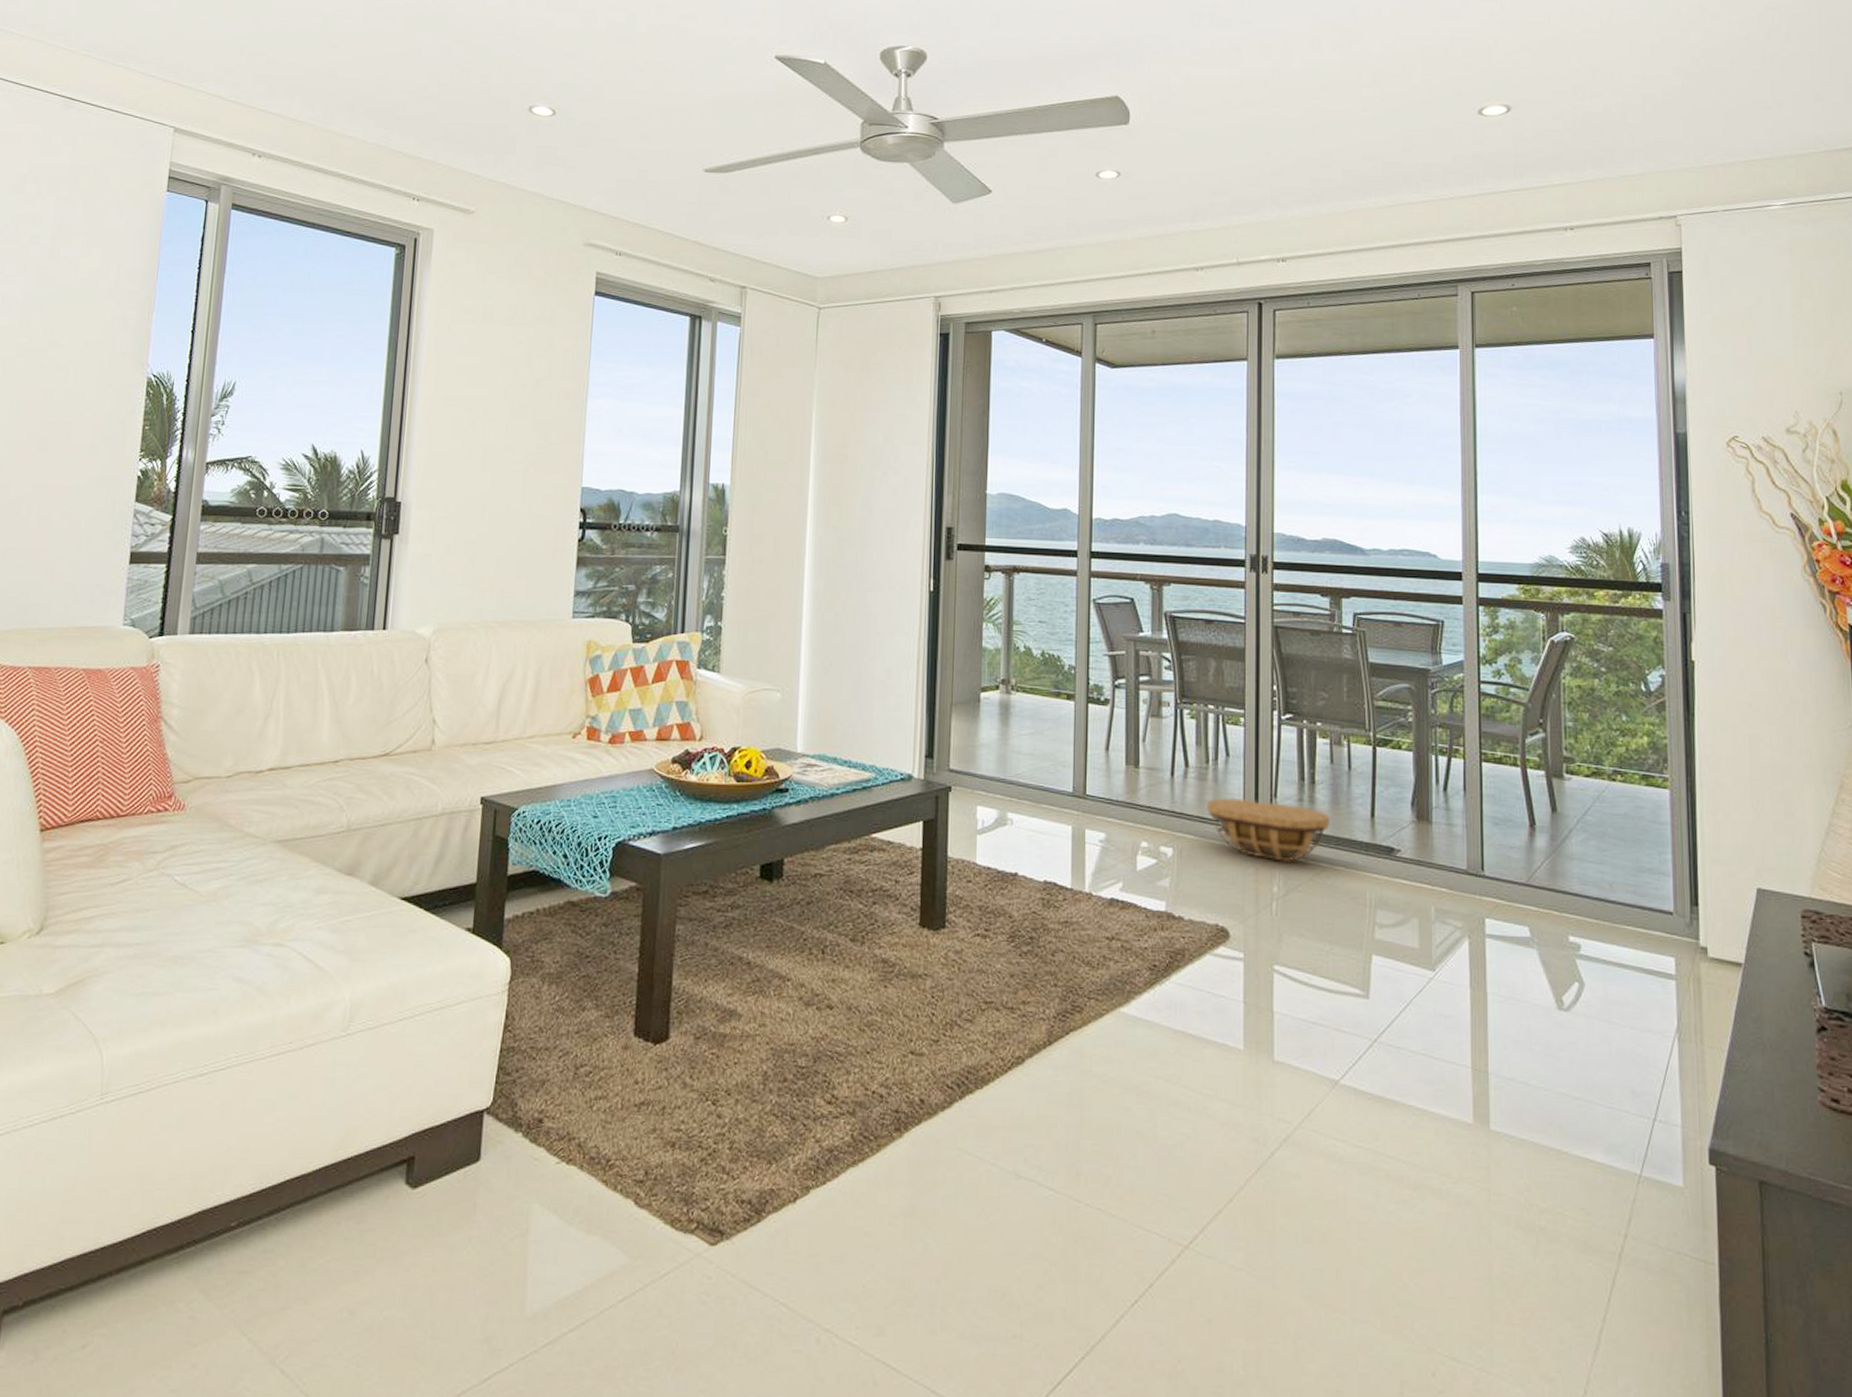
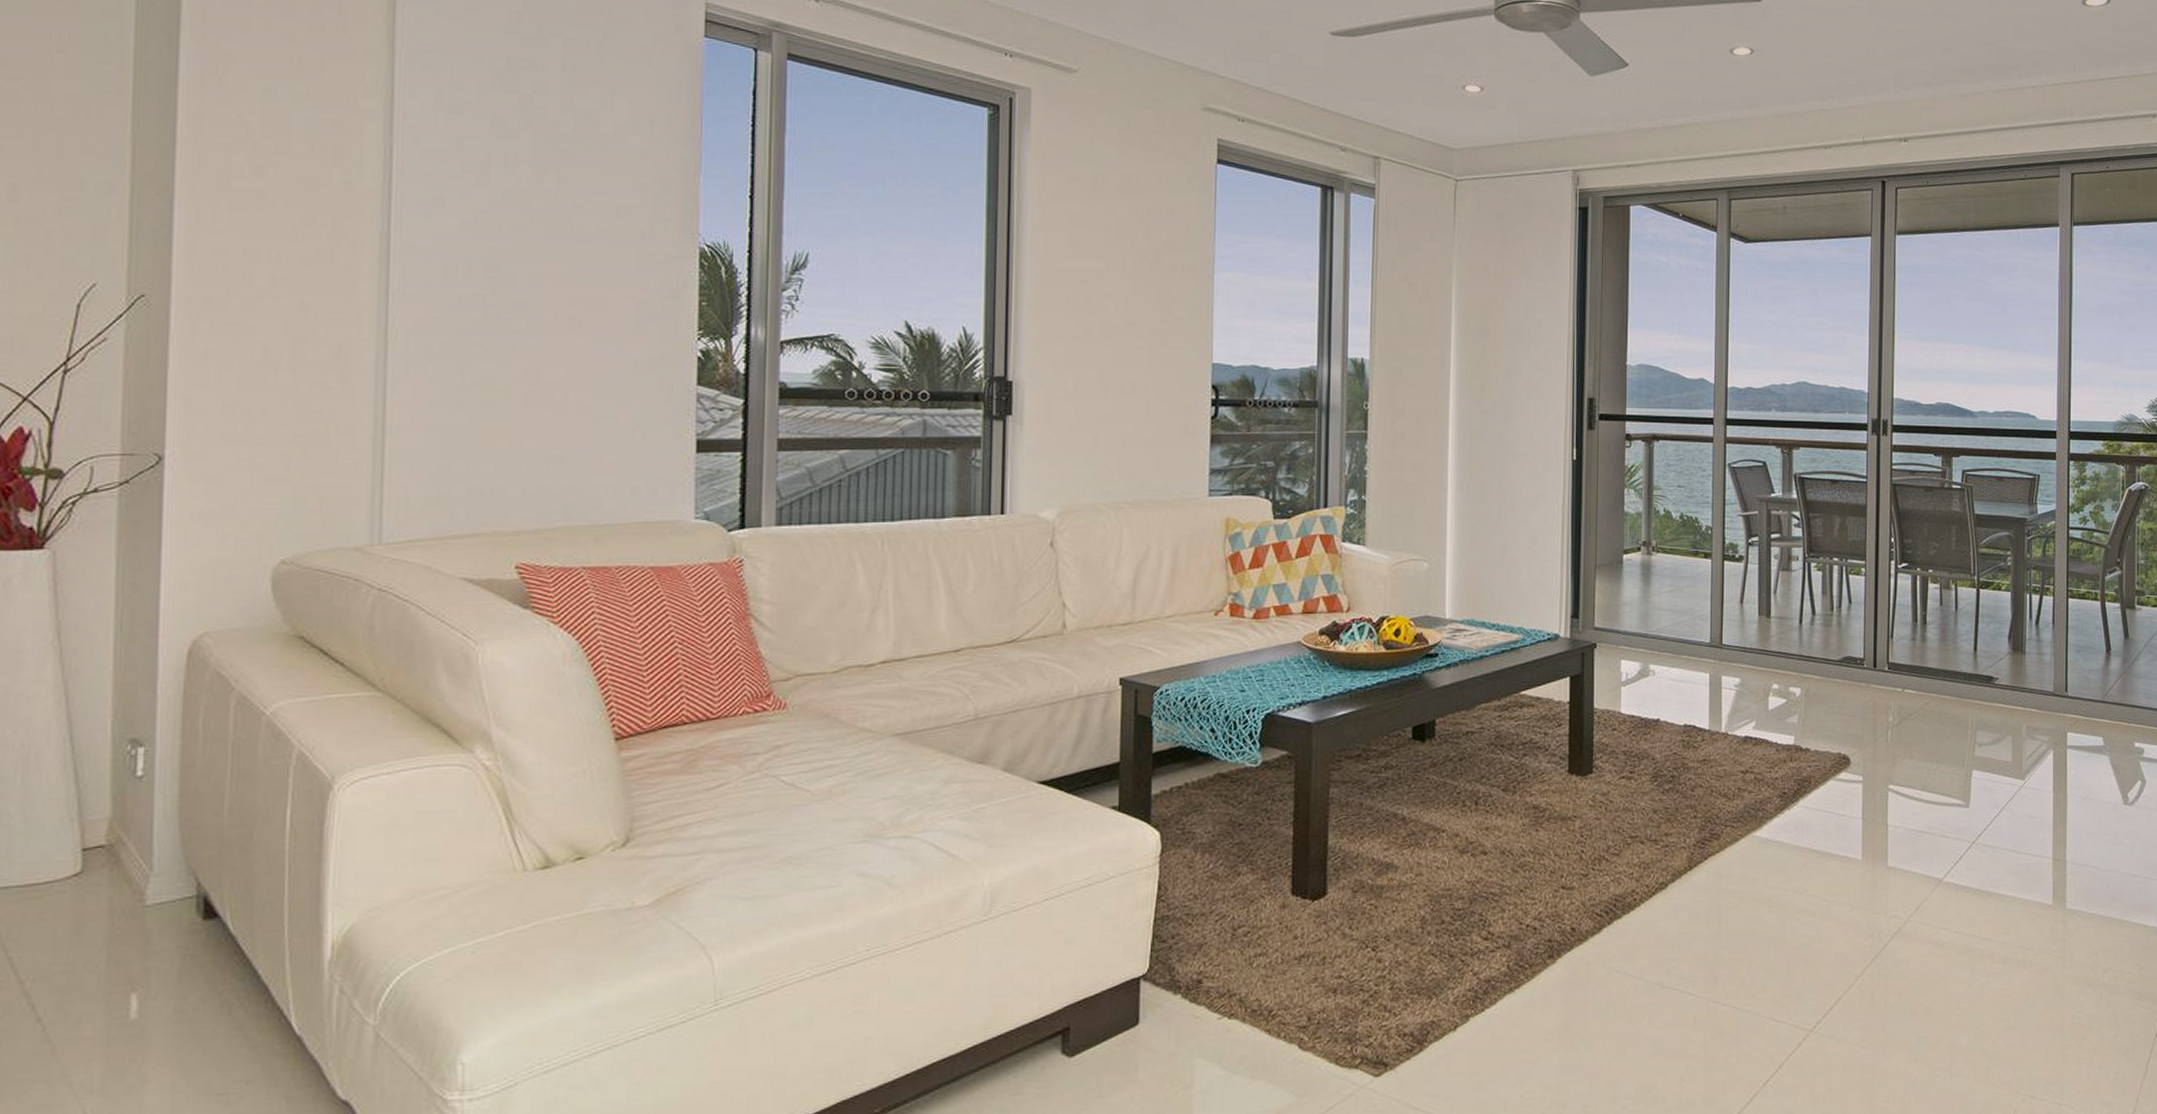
basket: present [1207,797,1331,863] -> none [1832,640,1940,695]

